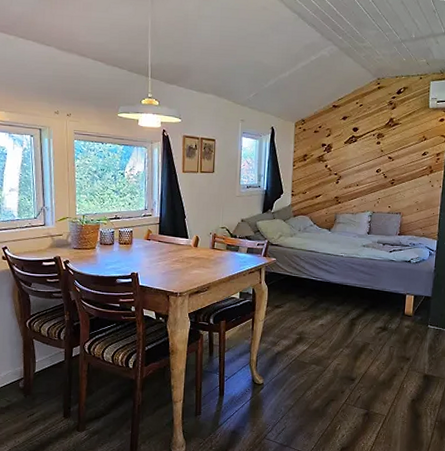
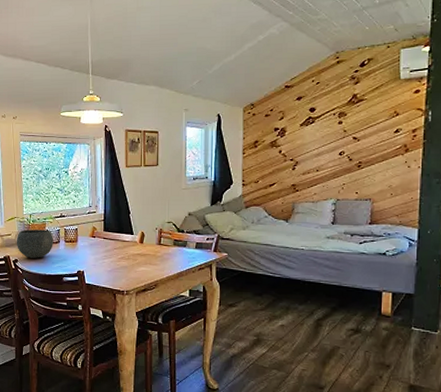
bowl: none [67,230,107,260] -> present [16,229,53,258]

